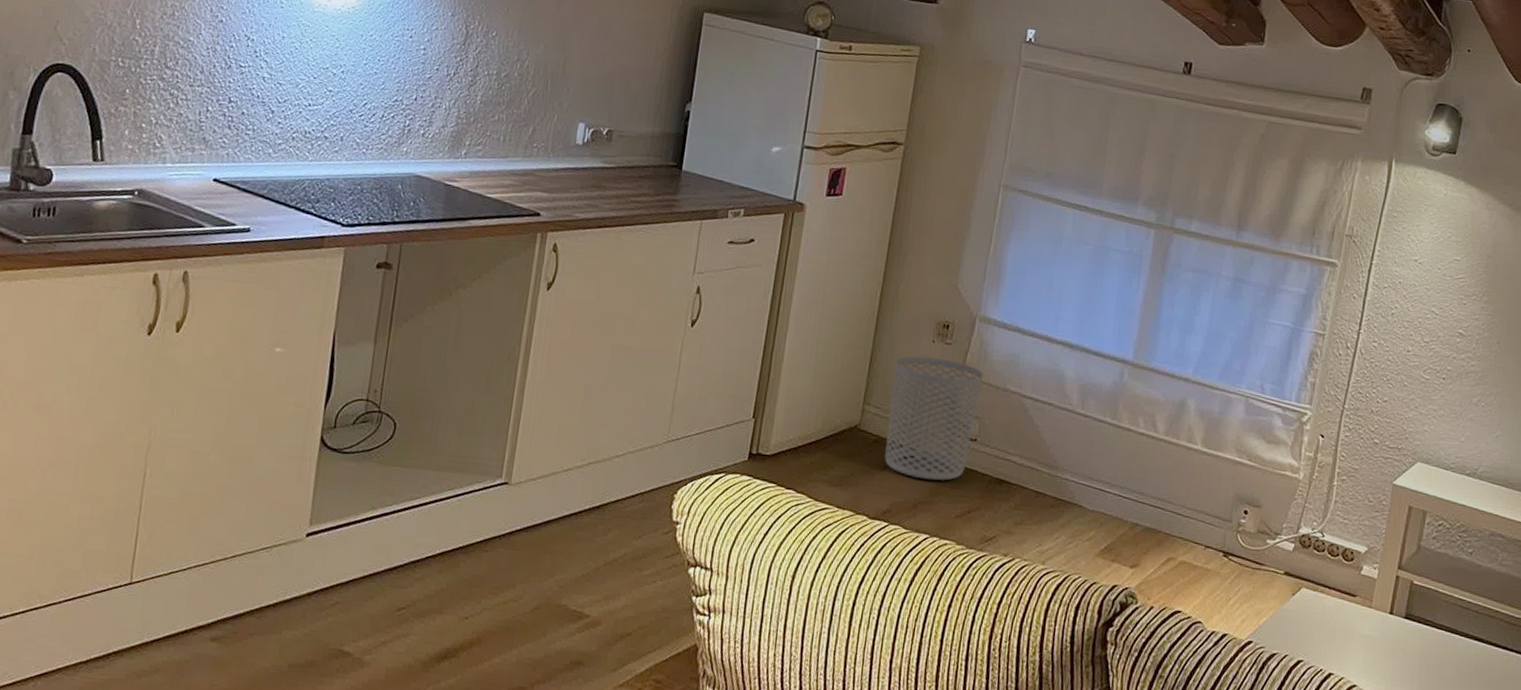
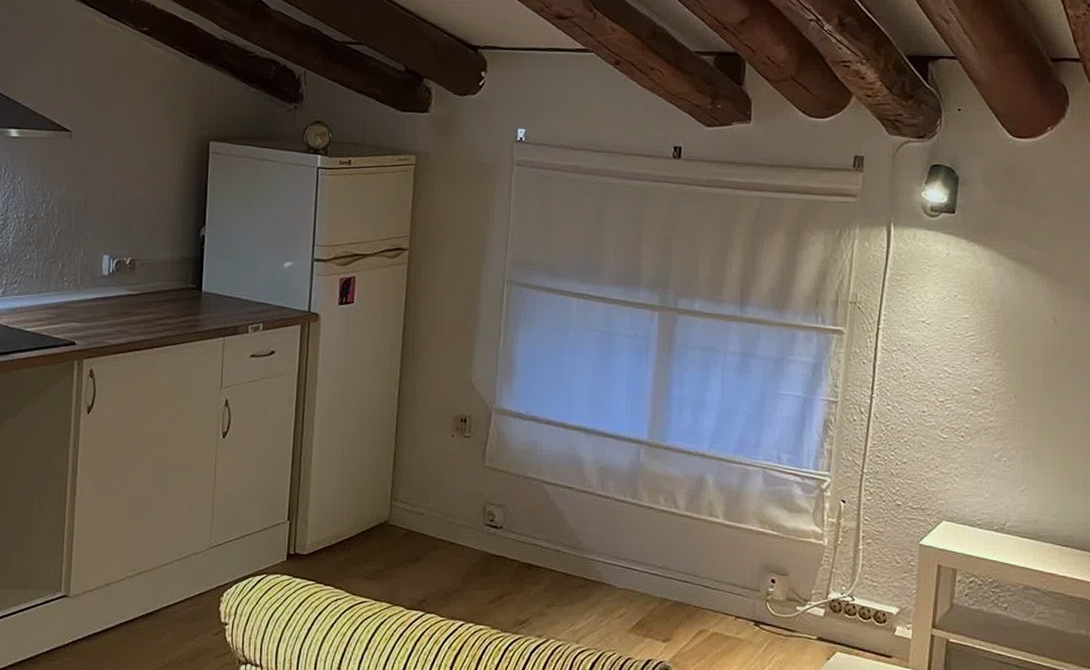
waste bin: present [885,356,984,481] -> none [415,450,504,569]

